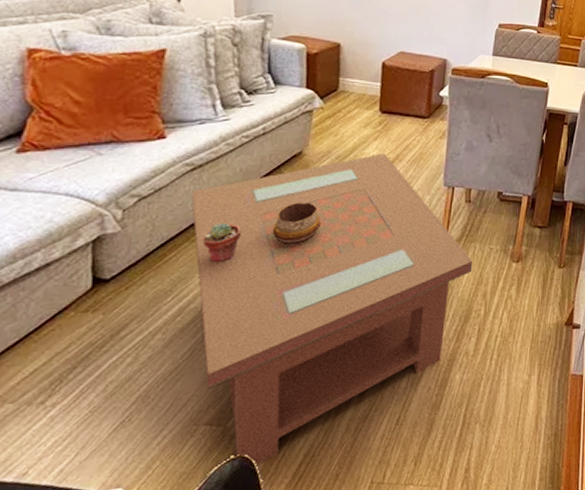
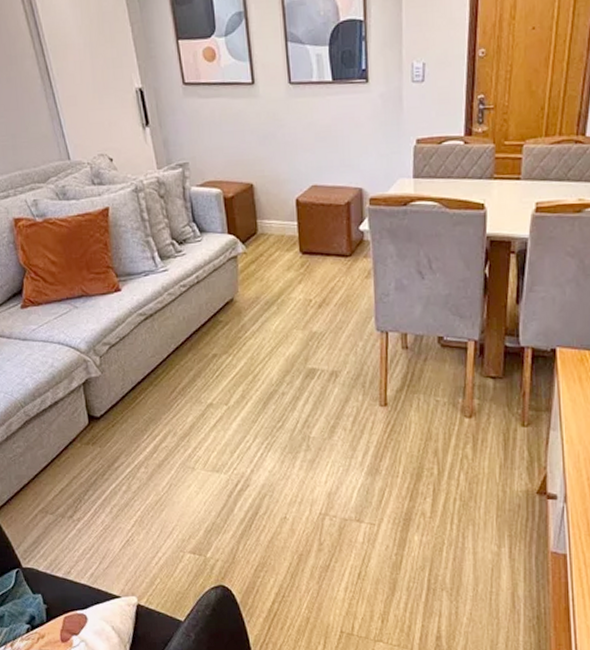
coffee table: present [191,153,473,469] -> none [148,297,419,599]
potted succulent: present [203,222,241,263] -> none [163,368,193,407]
decorative bowl: present [272,202,322,246] -> none [218,349,261,392]

